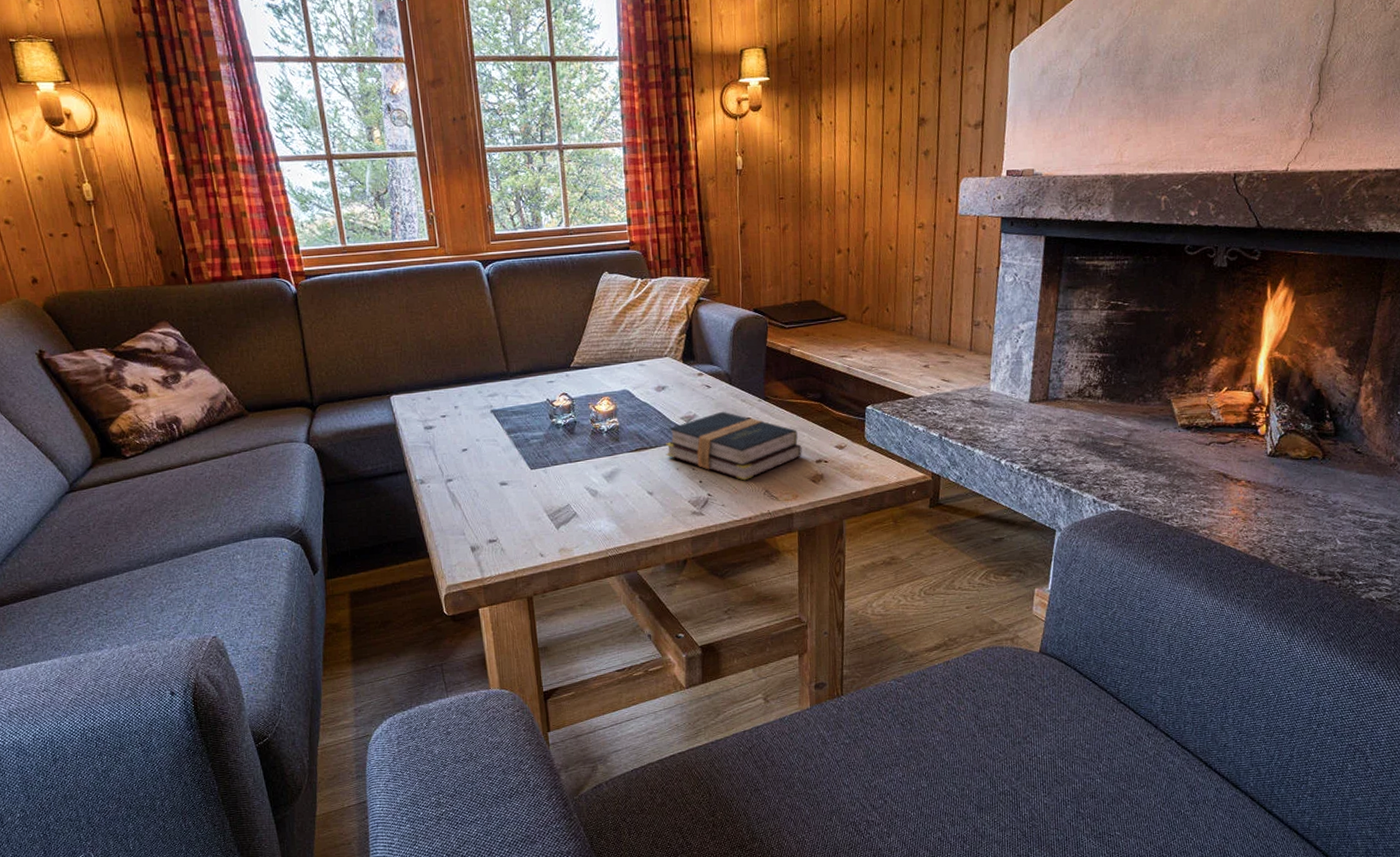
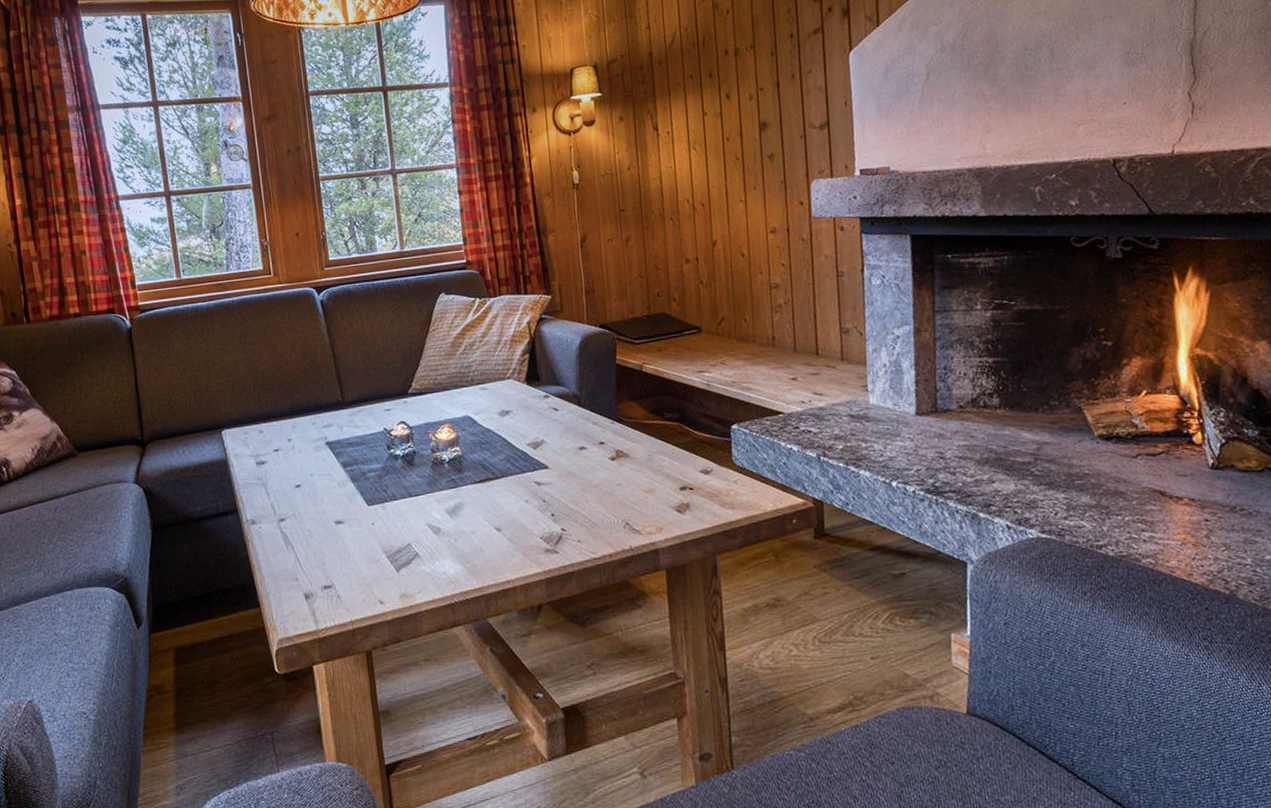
hardback book: present [665,411,802,481] -> none [512,435,664,513]

